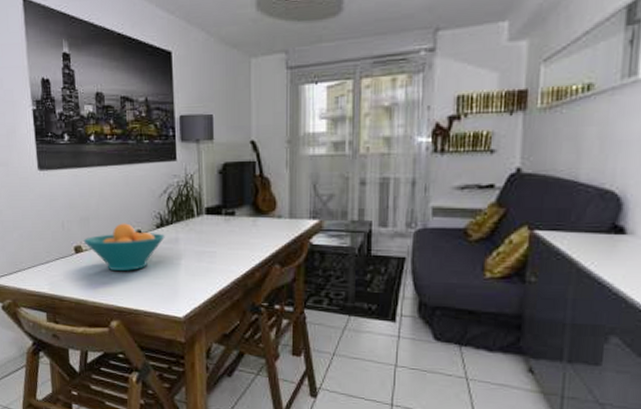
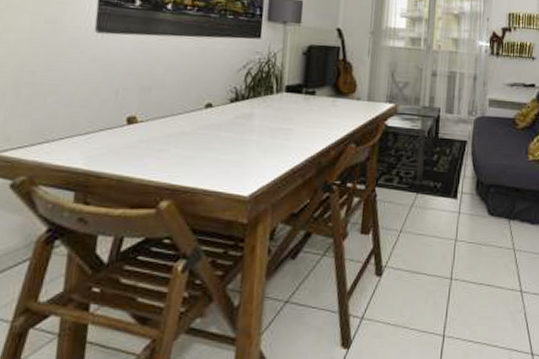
fruit bowl: present [83,223,165,271] -> none [140,95,239,146]

